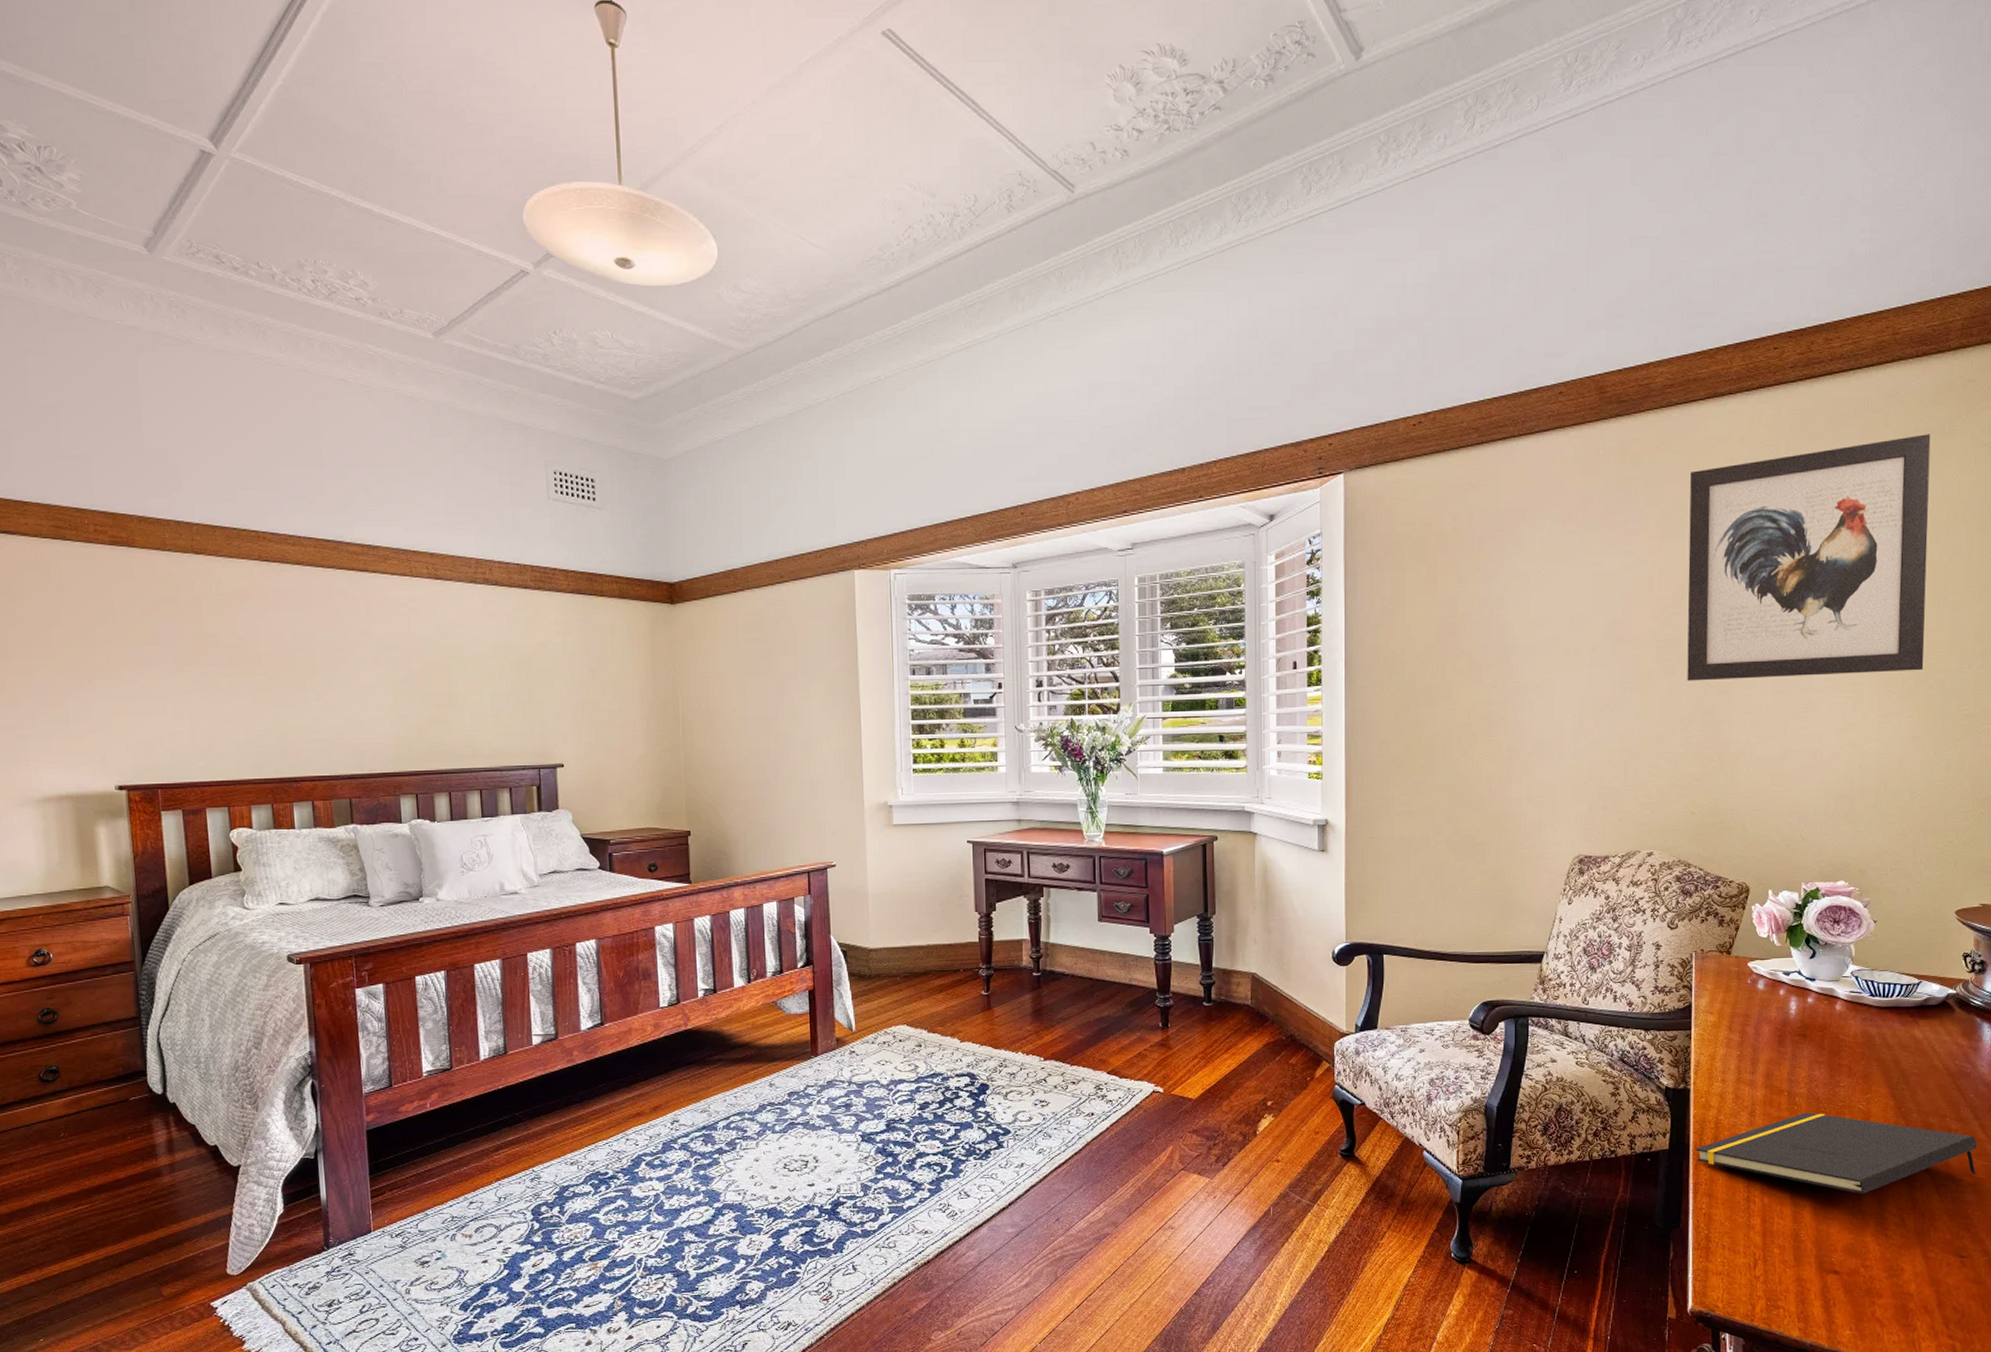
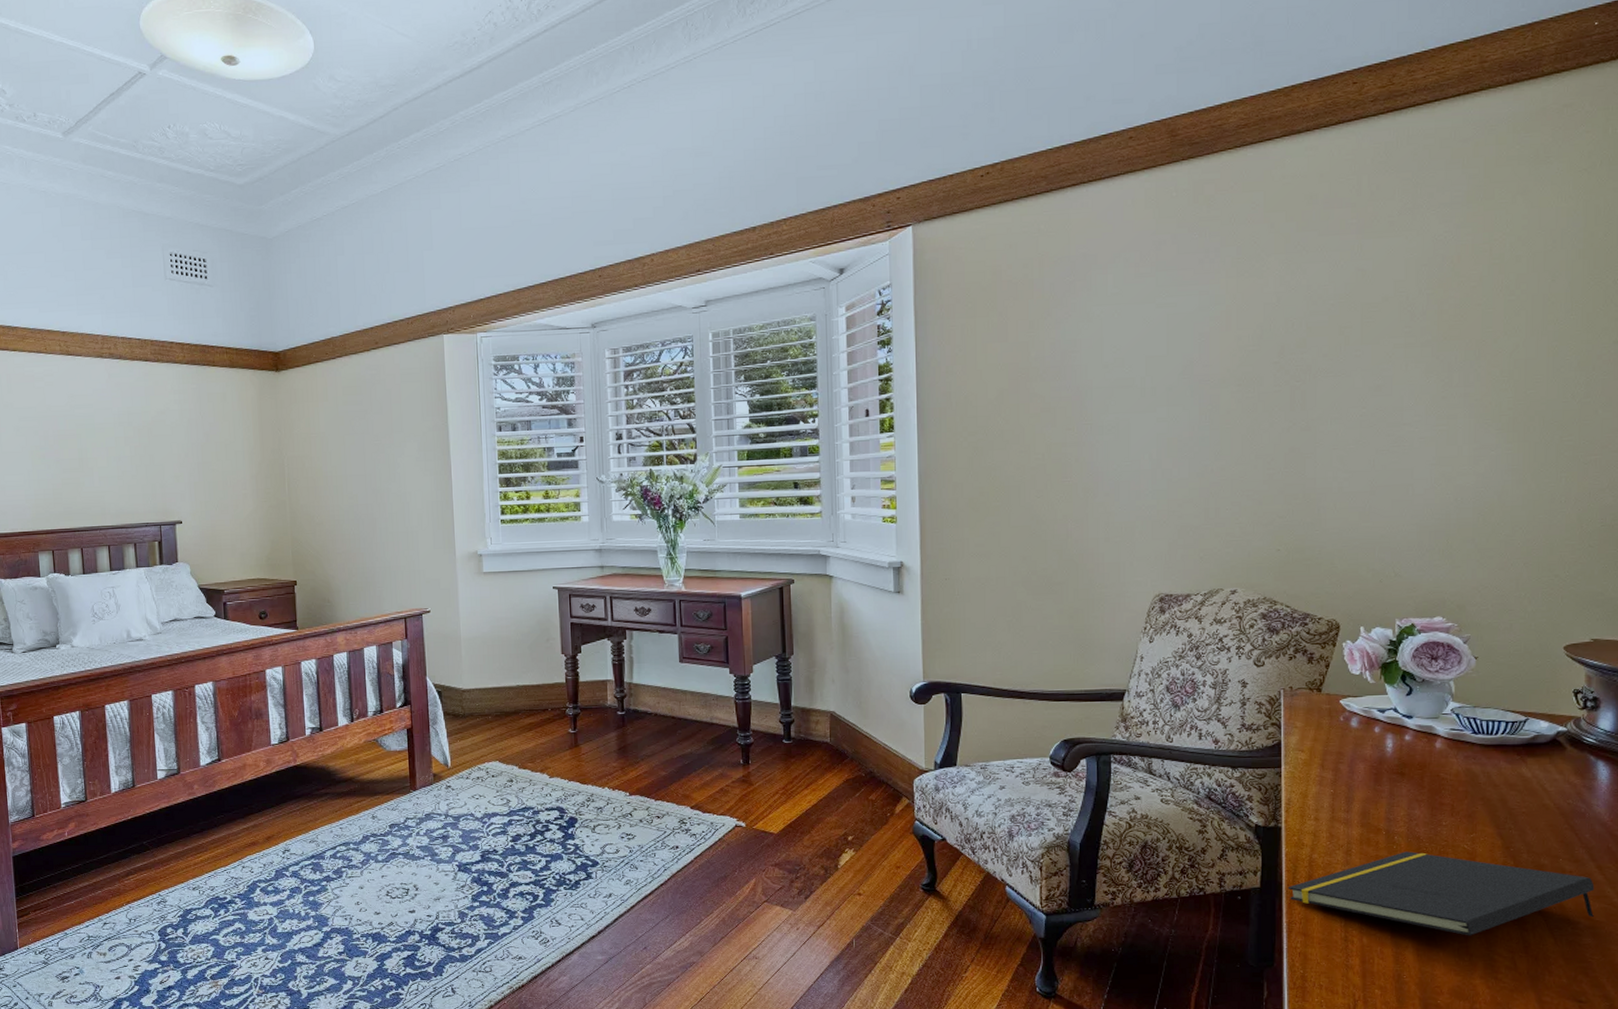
wall art: present [1687,434,1931,681] -> none [1267,161,1525,419]

